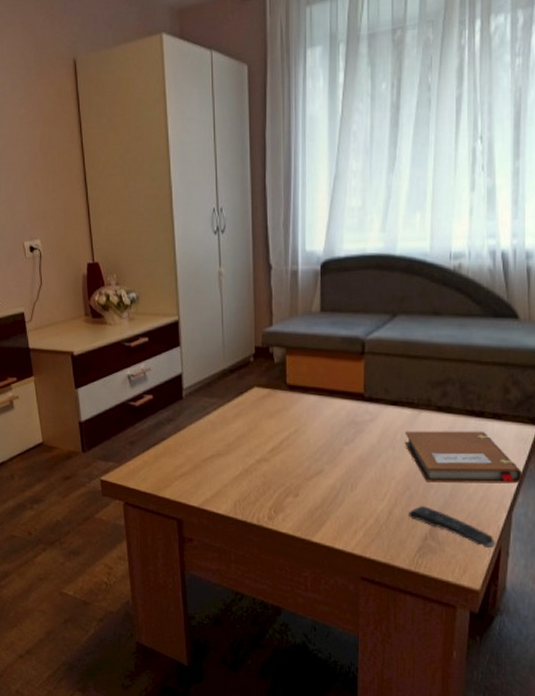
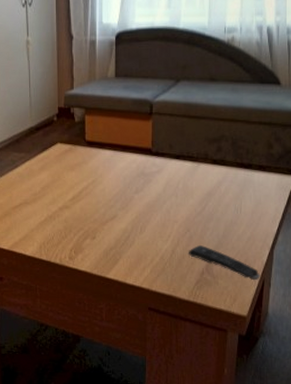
notebook: present [404,431,523,484] -> none [186,180,282,225]

